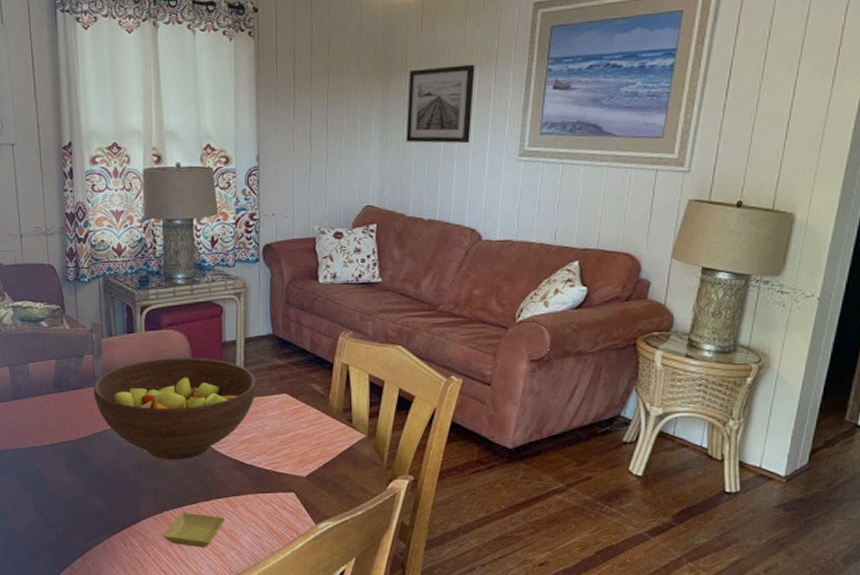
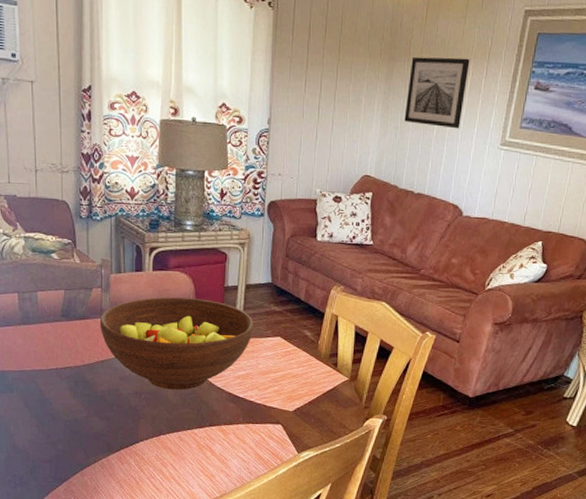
saucer: present [162,512,226,548] -> none [158,437,218,469]

